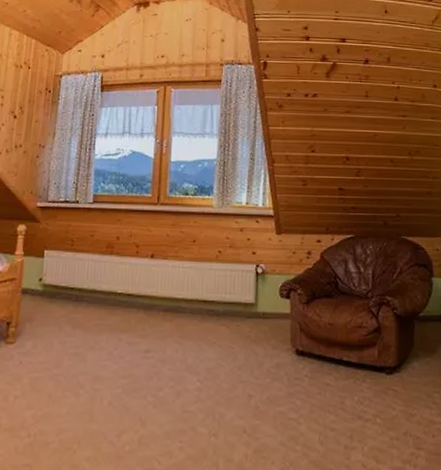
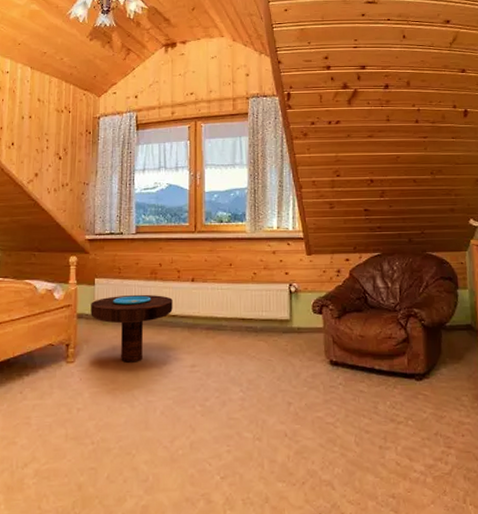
side table: none [37,269,129,345] -> present [91,294,173,363]

